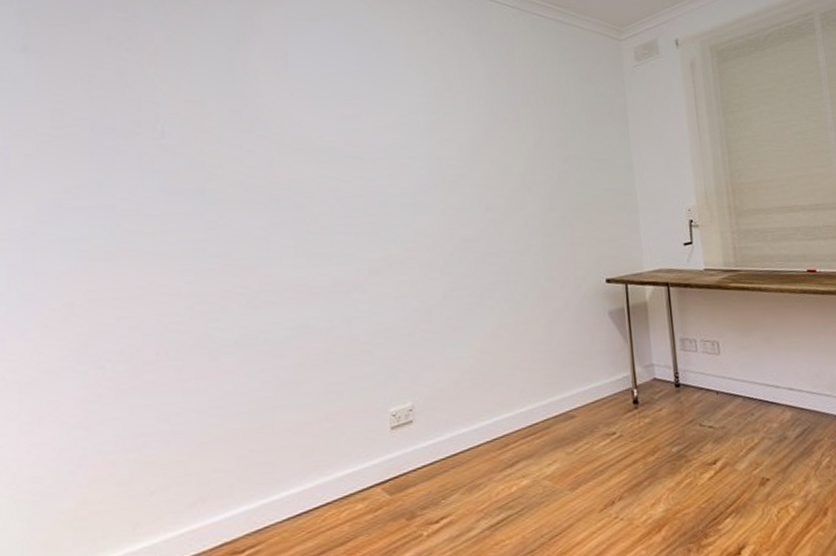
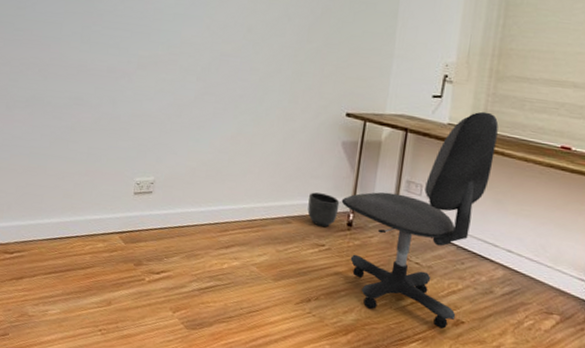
planter: none [588,373,622,413] -> present [307,192,340,228]
office chair: none [621,250,760,494] -> present [341,111,499,329]

